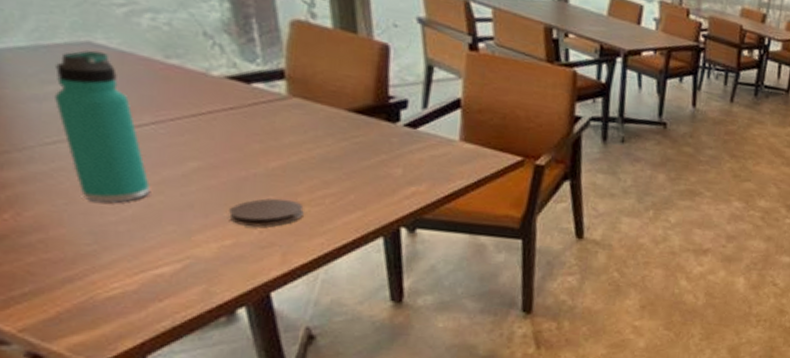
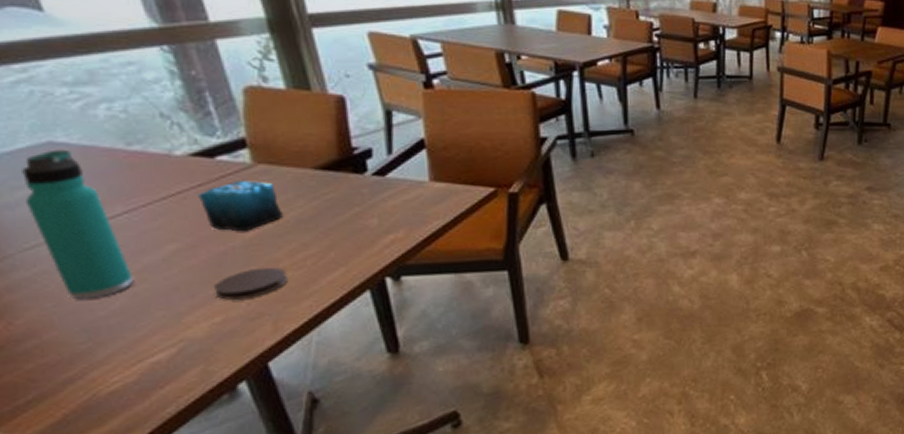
candle: none [228,110,310,161] -> present [198,179,283,232]

